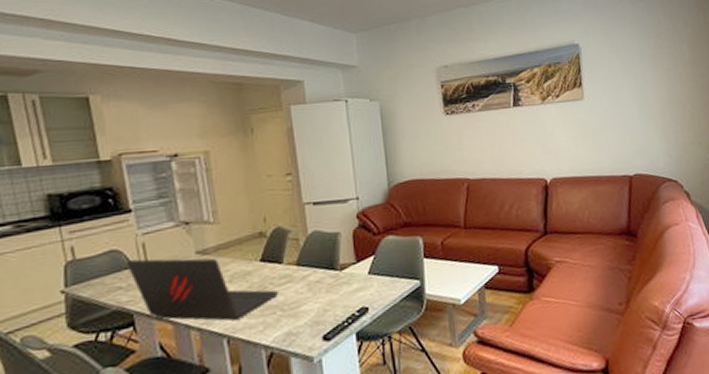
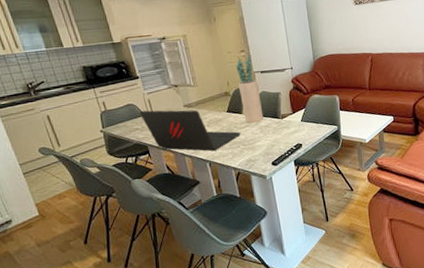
vase: none [278,177,314,278] -> present [236,53,264,123]

